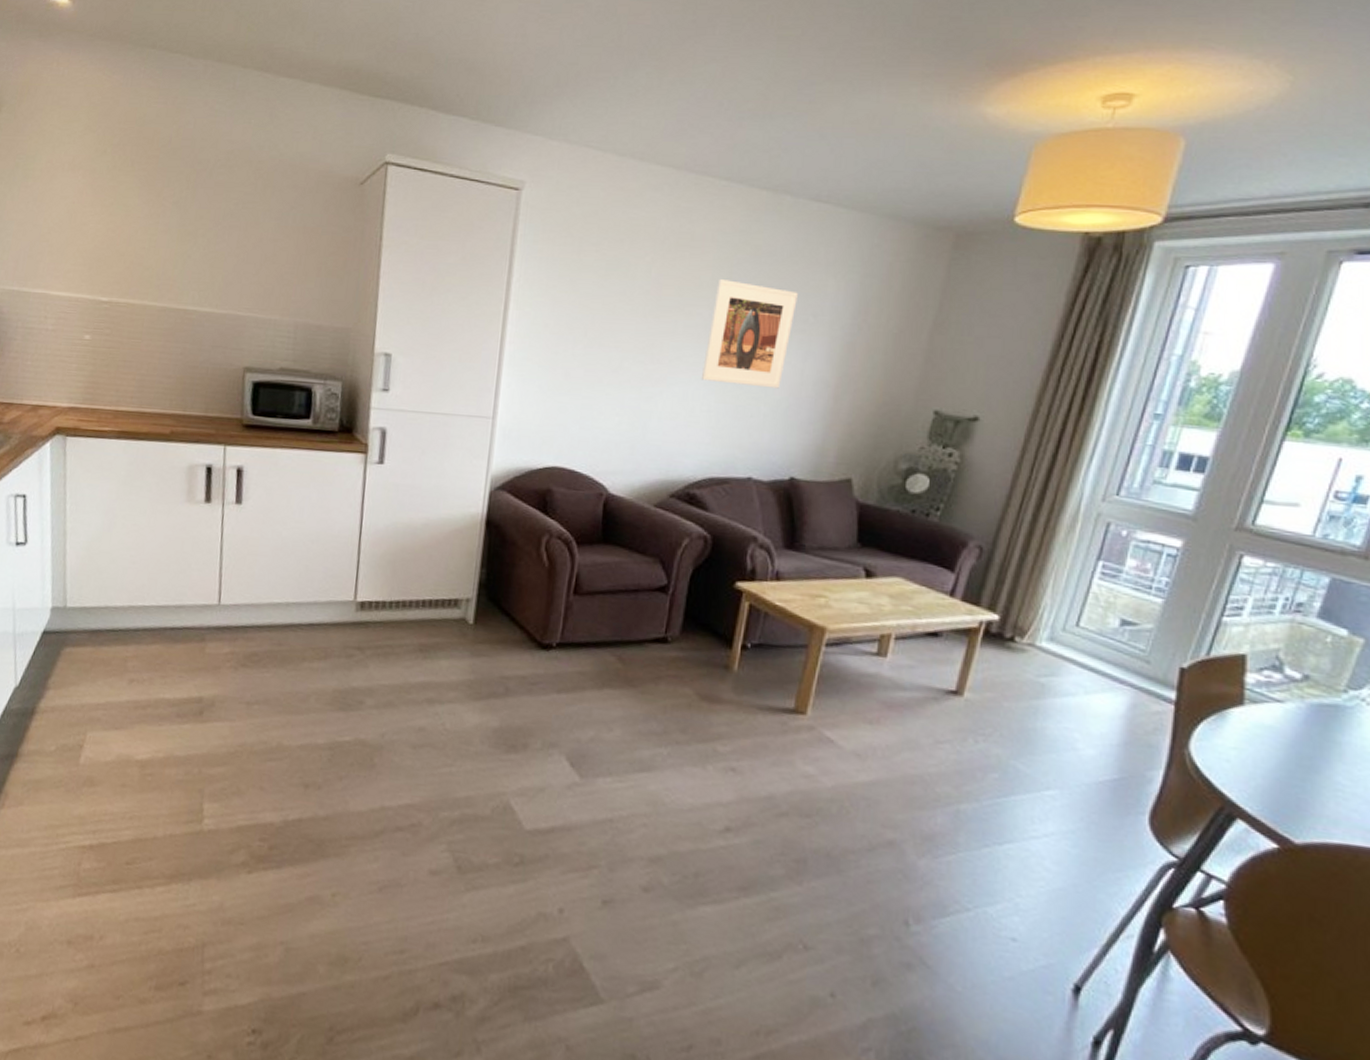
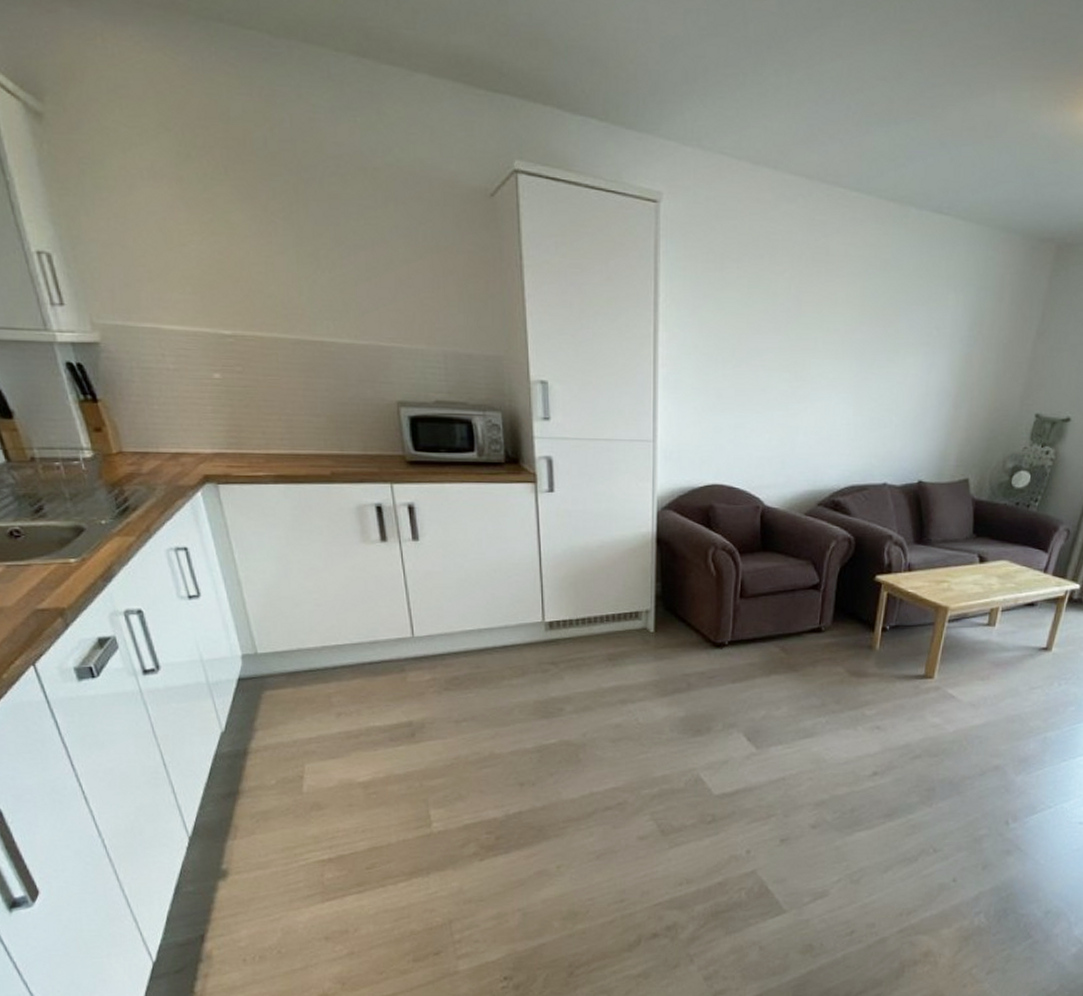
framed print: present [700,279,798,389] -> none [840,295,923,400]

